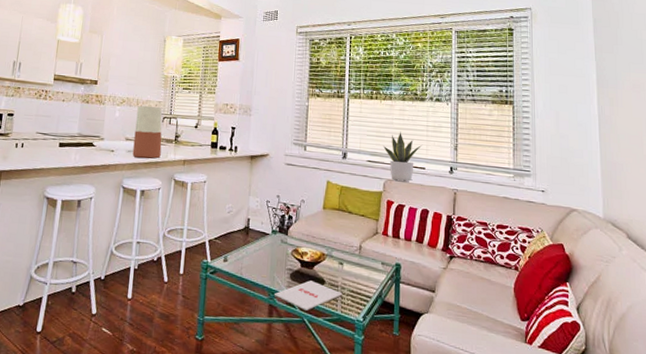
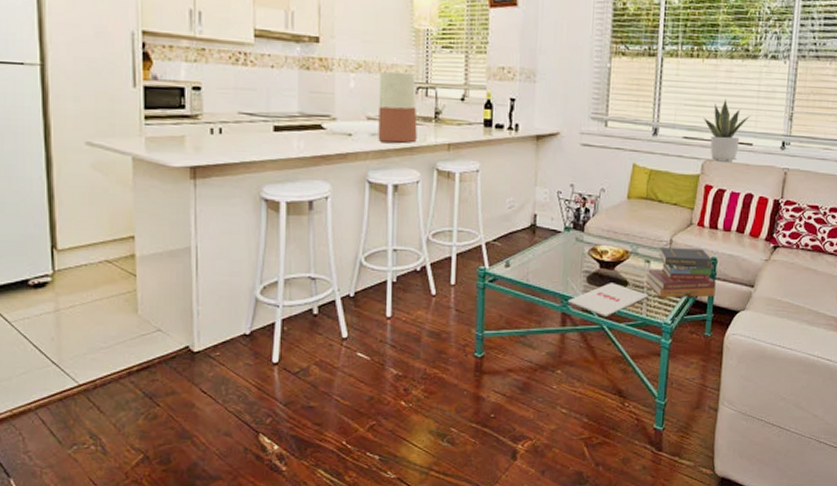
books: none [340,252,401,299] -> present [646,248,716,298]

